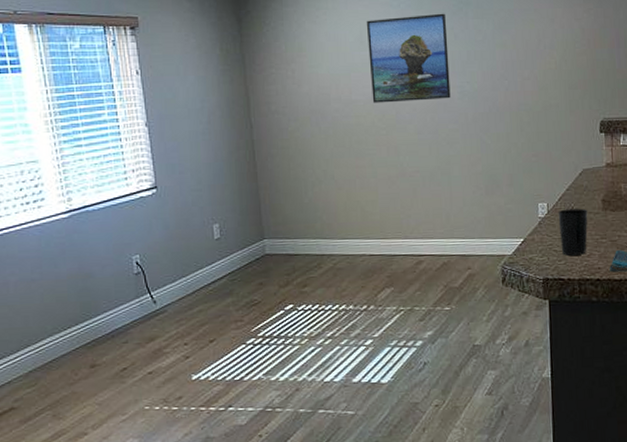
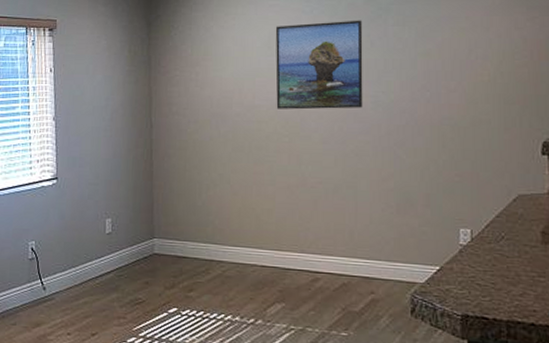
cup: present [558,208,588,256] -> none [484,238,522,293]

